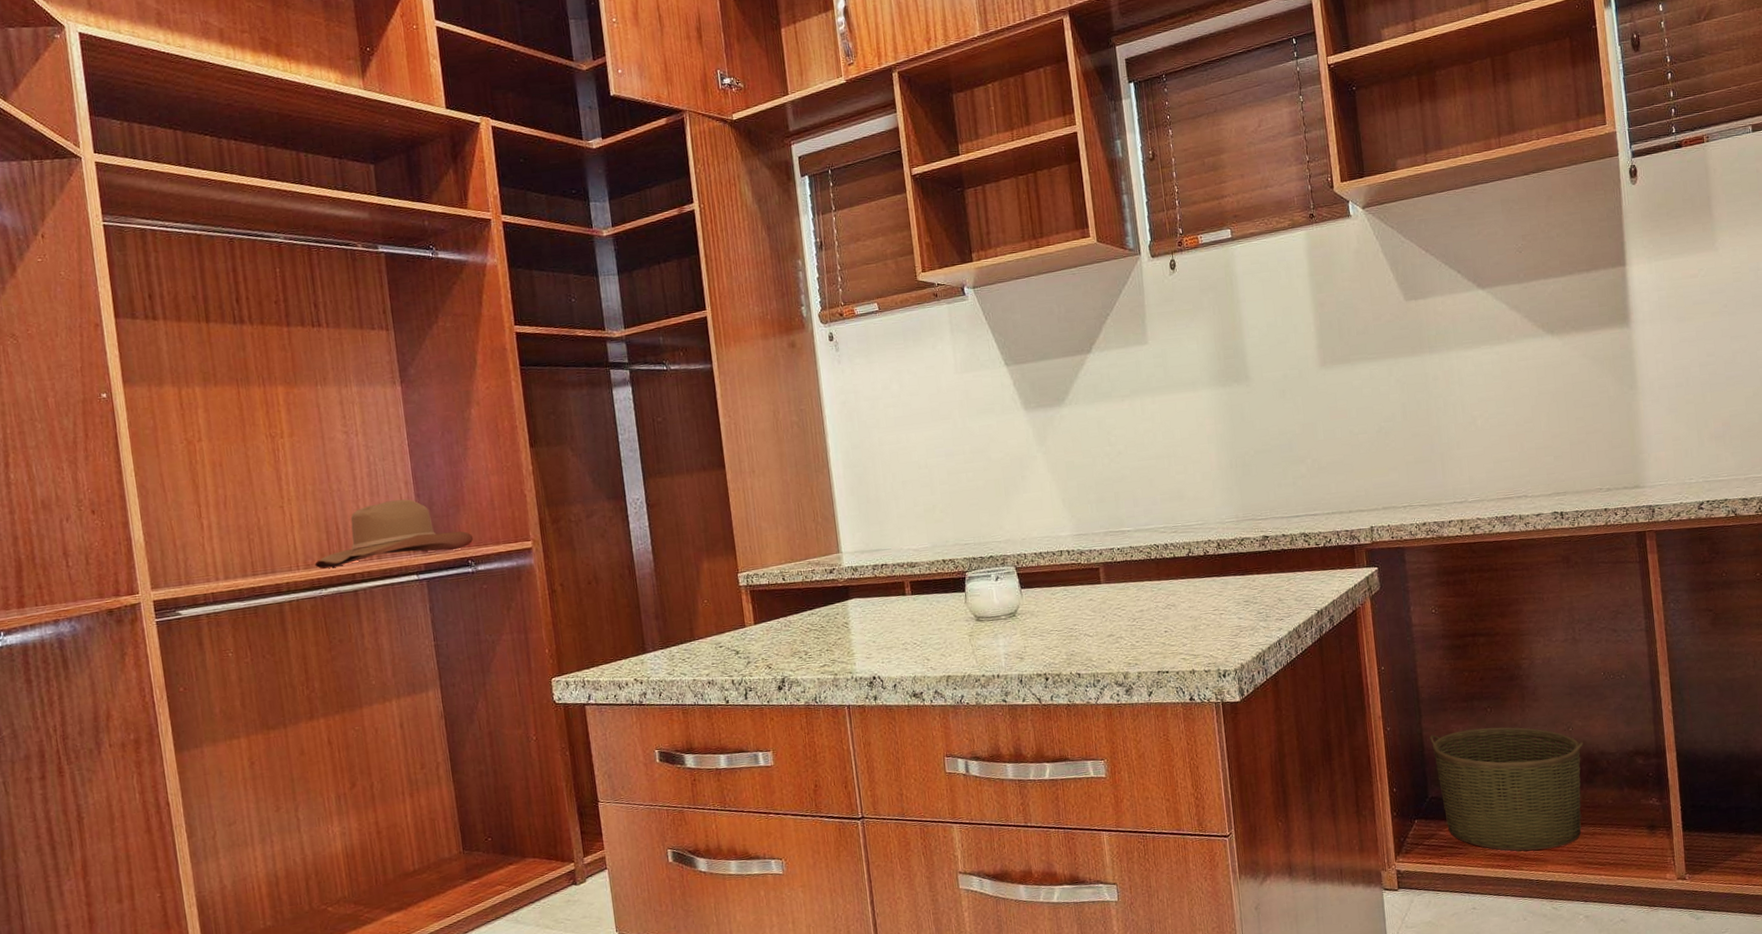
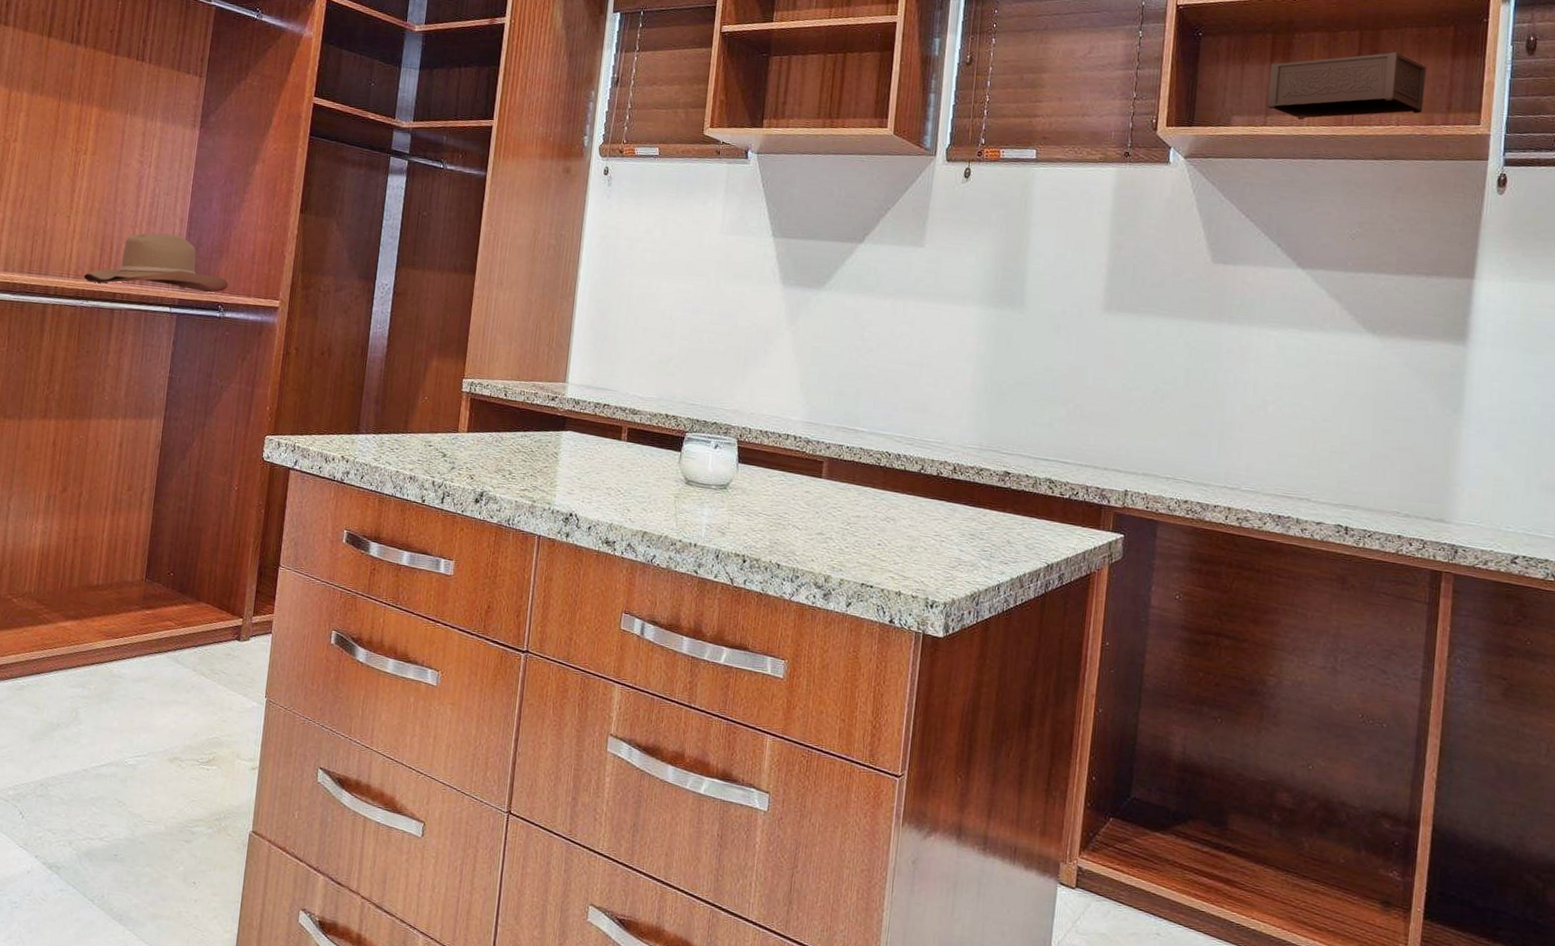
decorative box: none [1420,71,1557,152] -> present [1267,51,1426,120]
basket: present [1430,727,1583,851] -> none [1145,730,1323,895]

